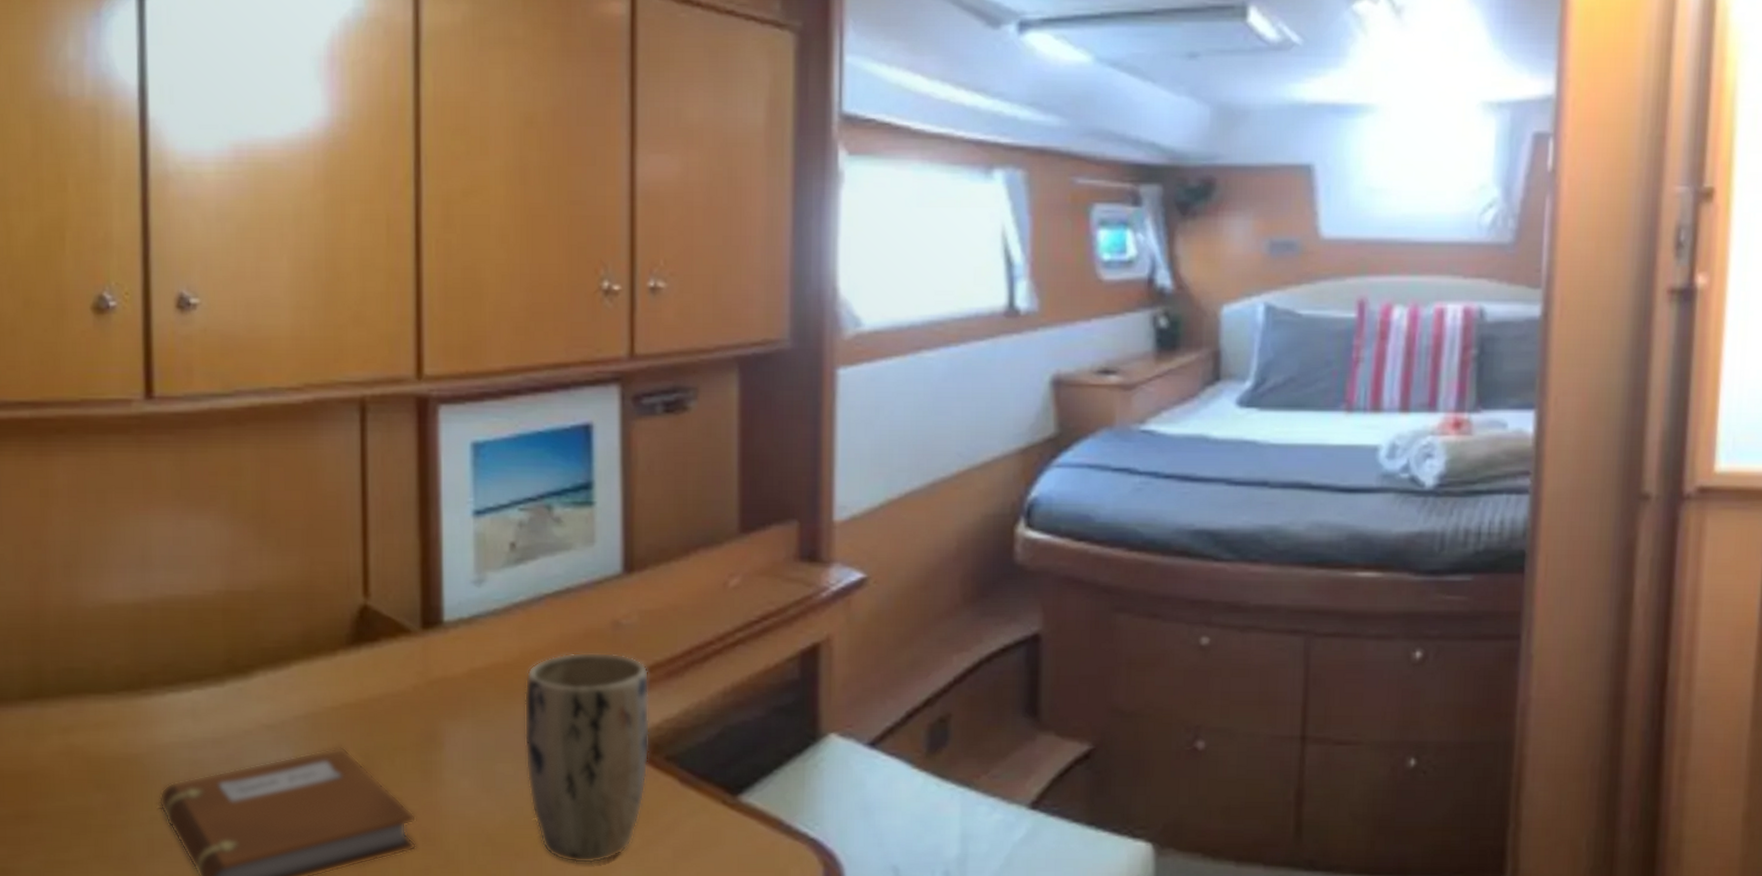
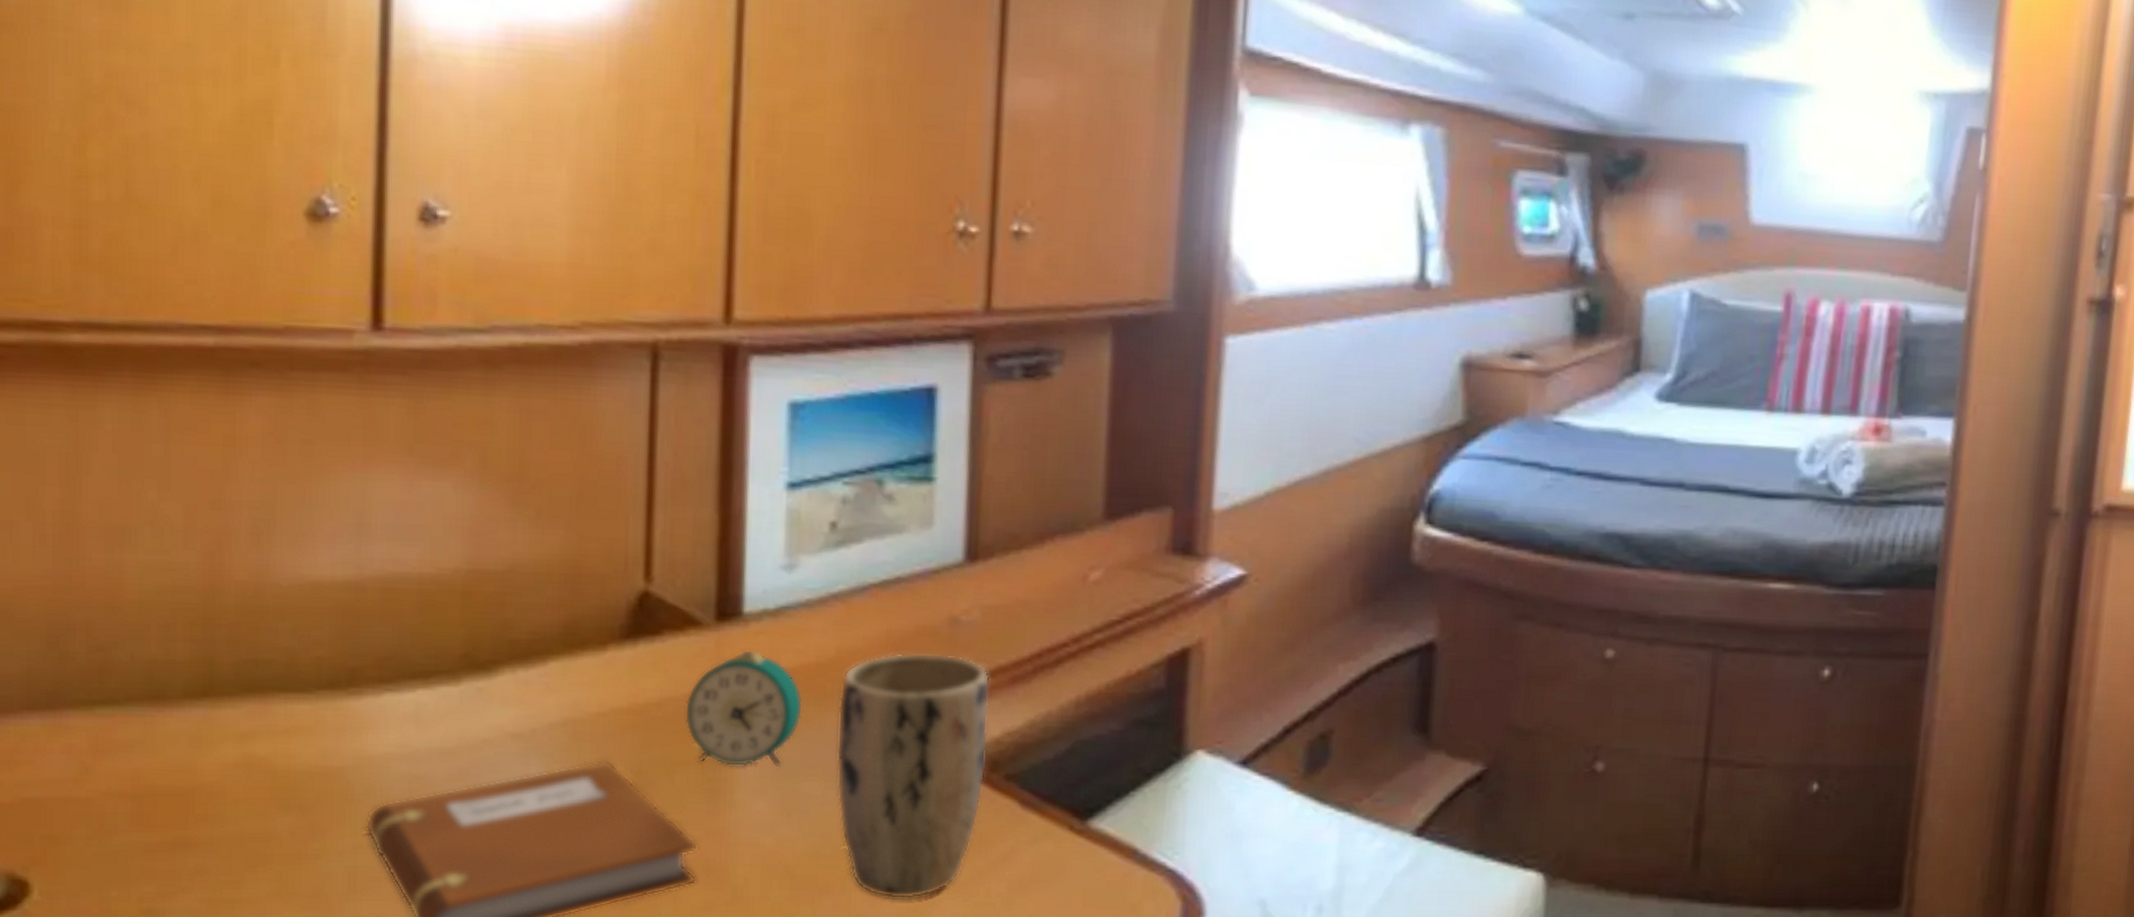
alarm clock: none [400,653,496,751] -> present [684,650,804,767]

